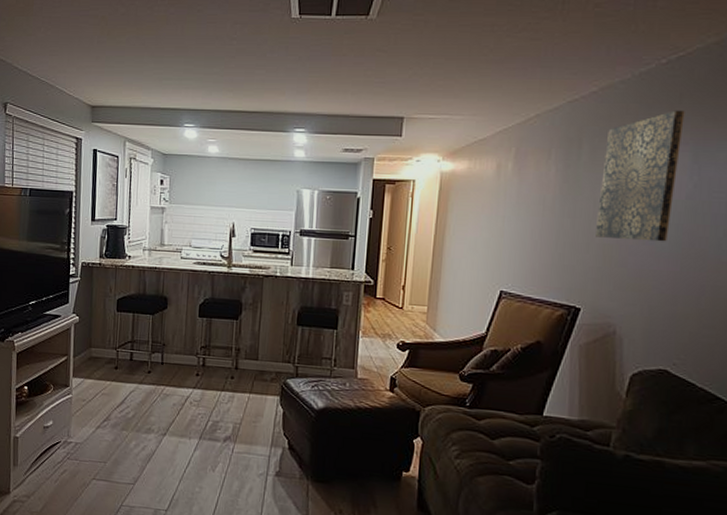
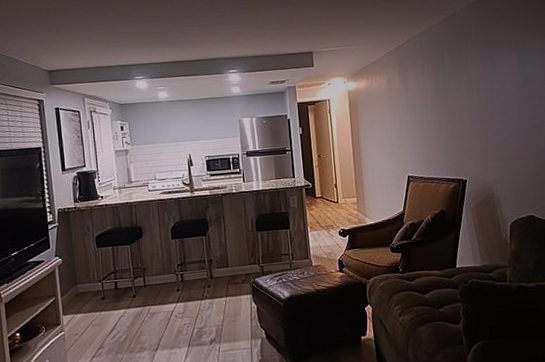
wall art: present [596,110,685,242] -> none [460,26,514,125]

